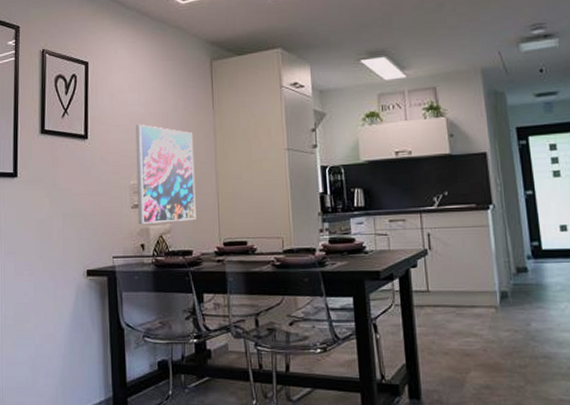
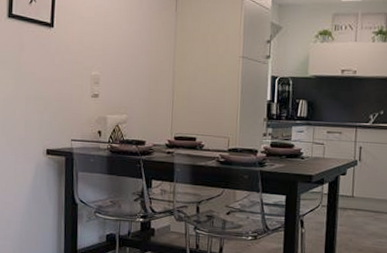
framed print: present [135,124,196,224] -> none [97,19,155,114]

